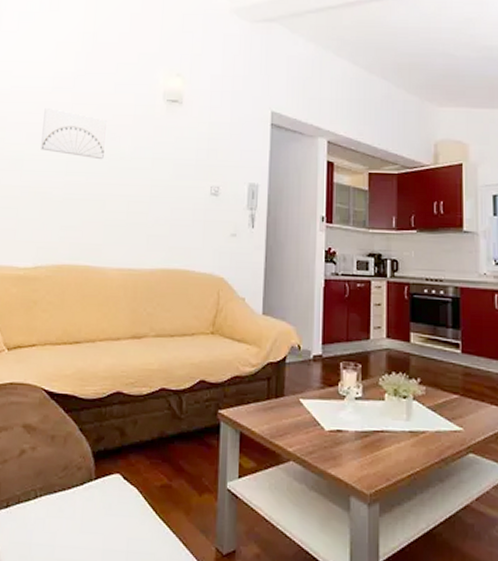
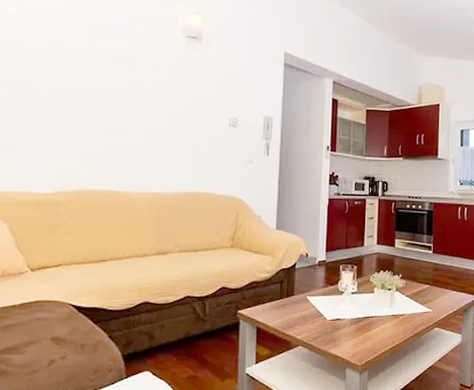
wall art: present [41,107,107,160] -> none [57,36,126,91]

